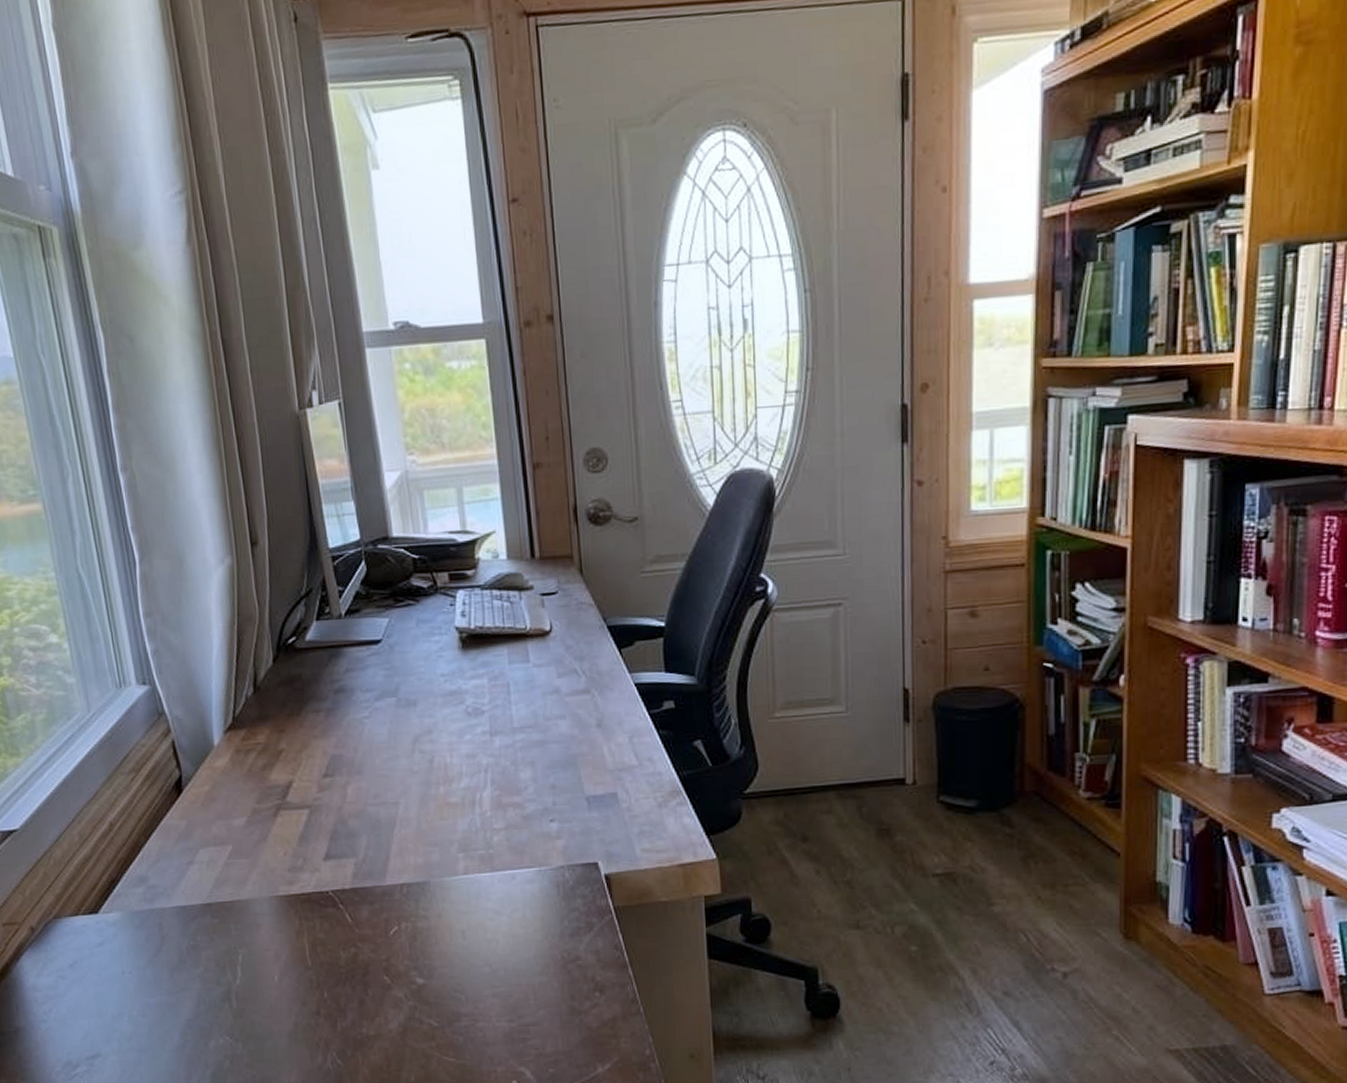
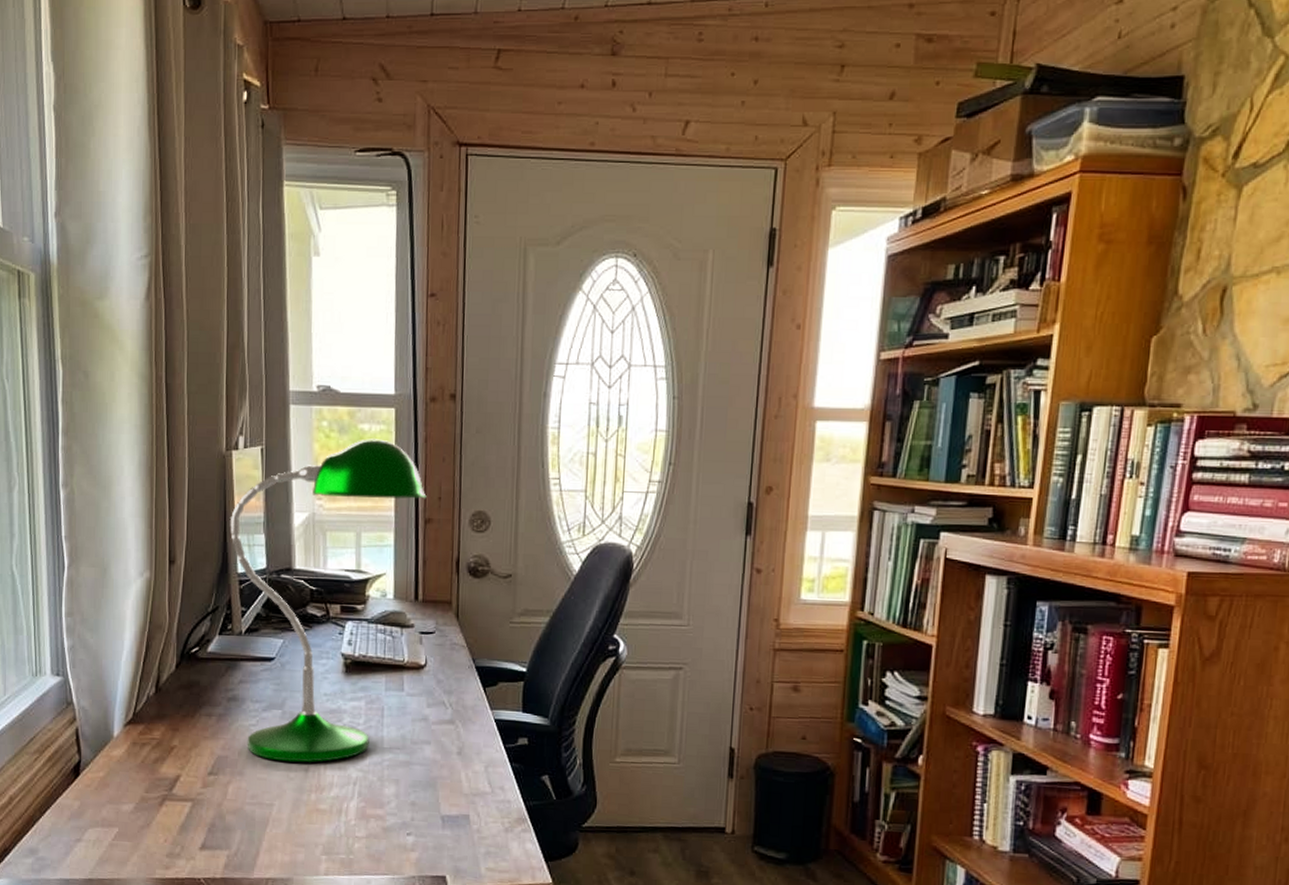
desk lamp: none [313,377,532,755] -> present [230,439,427,763]

